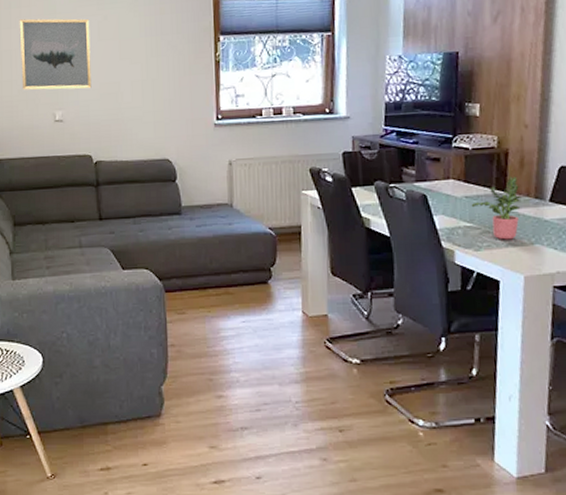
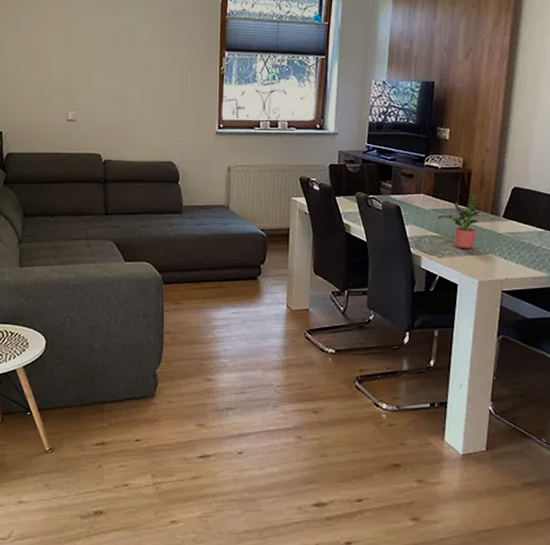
wall art: present [19,18,92,90] -> none [36,22,105,92]

